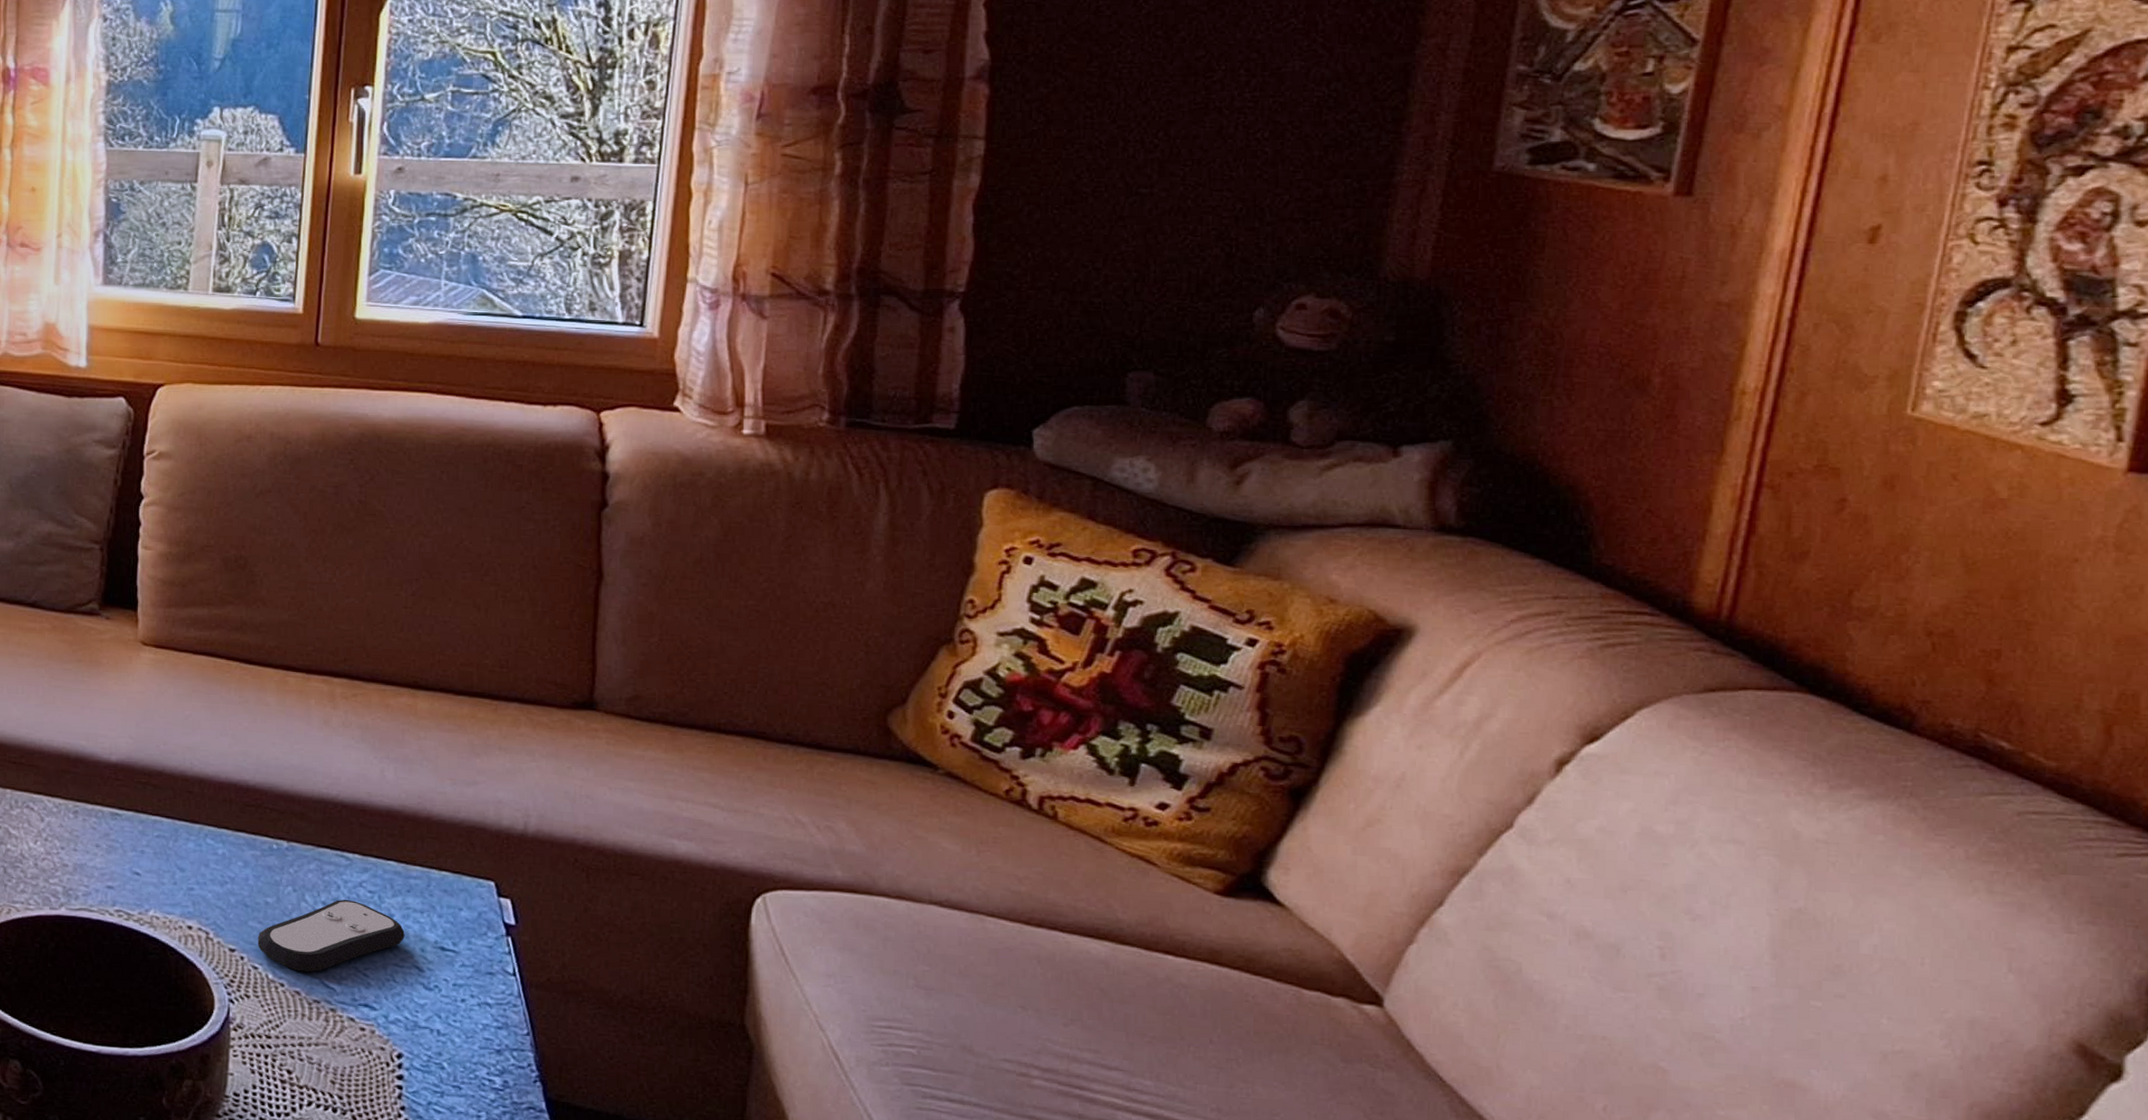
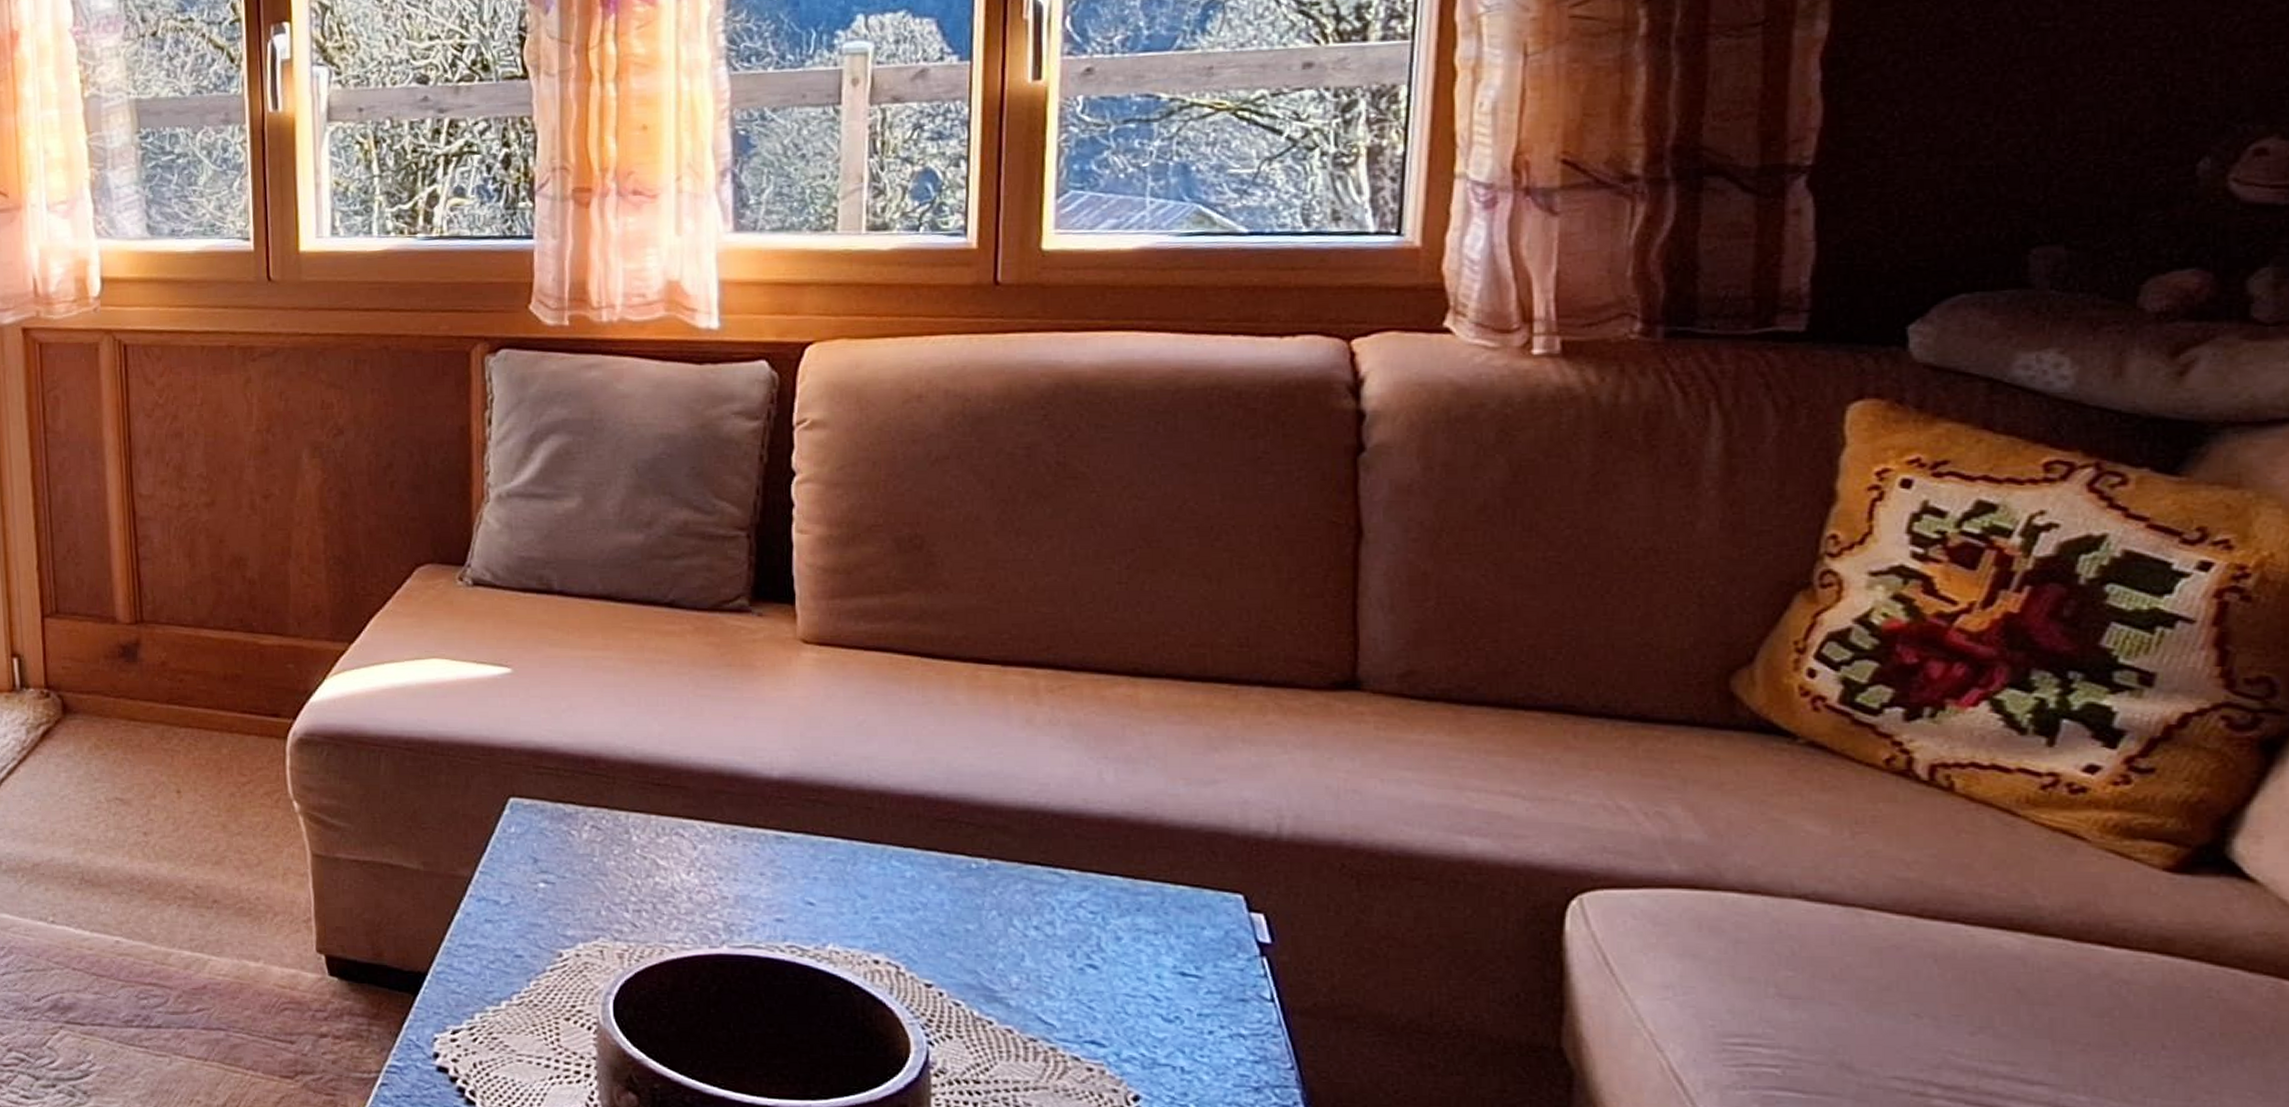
remote control: present [257,899,405,973] -> none [958,922,1136,1007]

